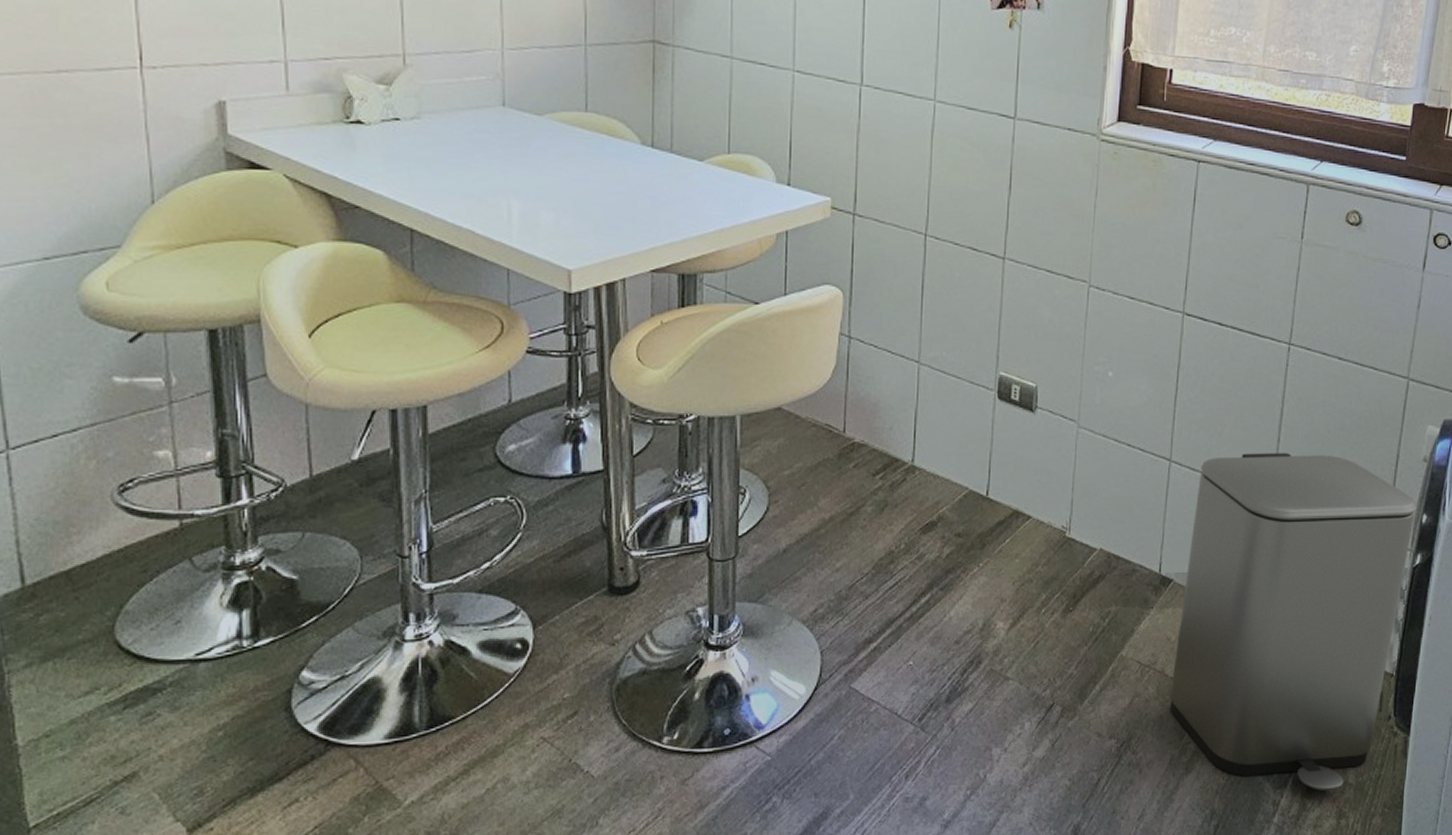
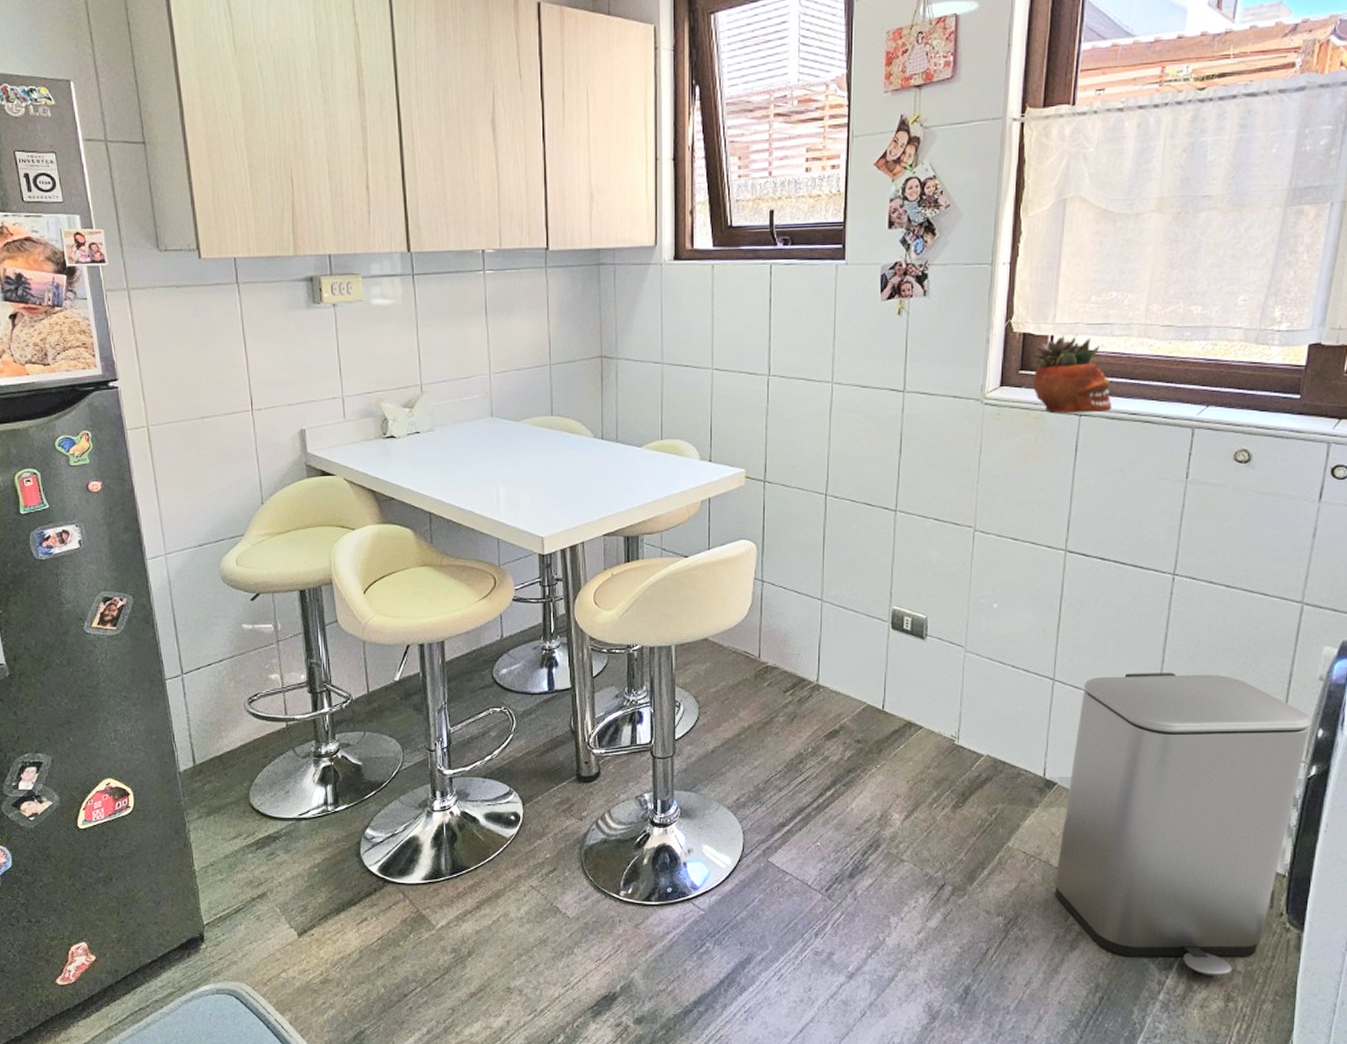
succulent planter: none [1150,70,1230,160] -> present [1032,336,1112,414]

